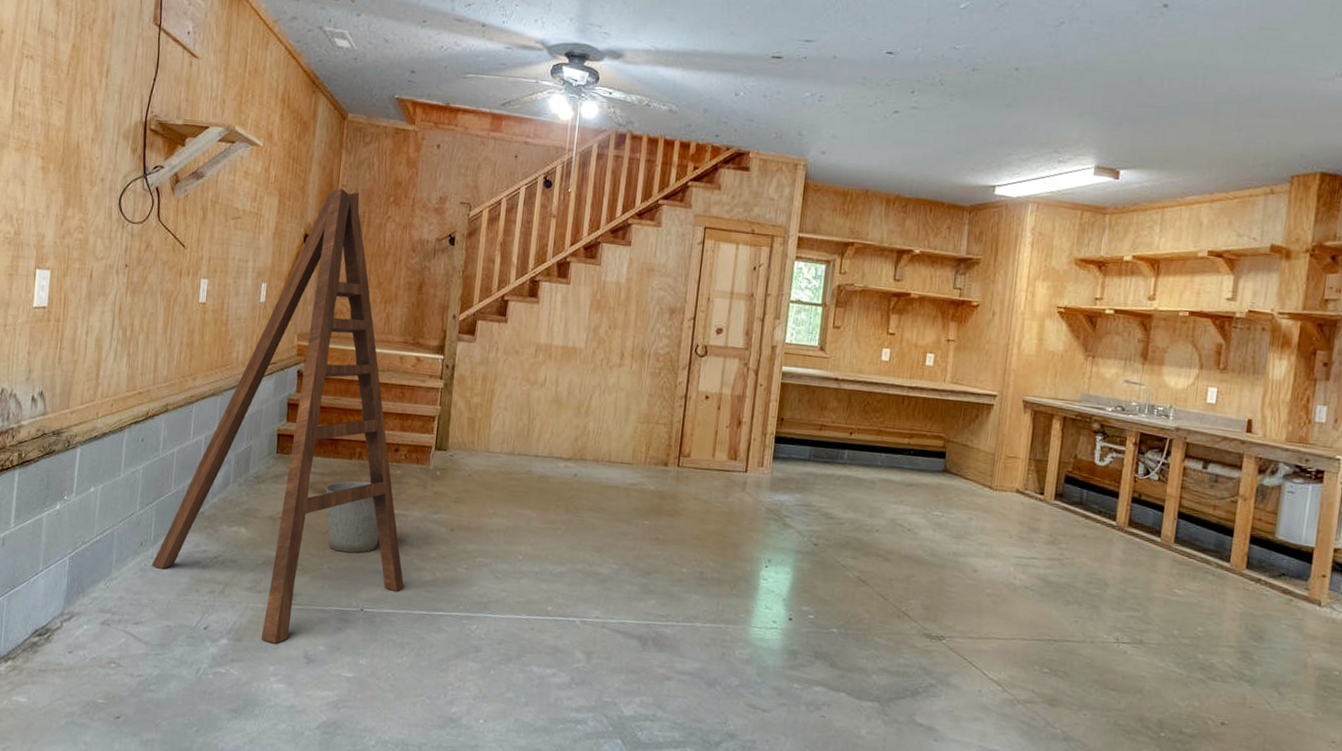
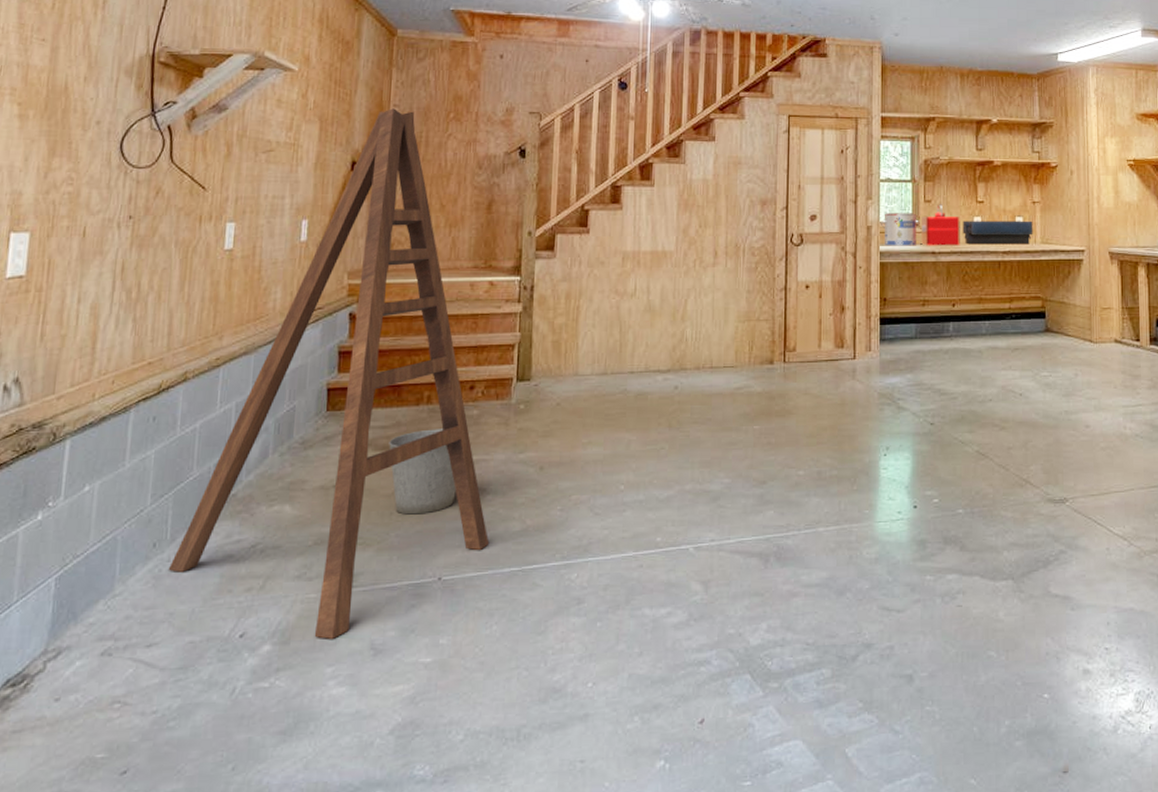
paint can: none [785,334,826,371] -> present [880,213,920,246]
toolbox: none [825,330,868,376] -> present [921,203,960,246]
tool box: none [869,351,945,383] -> present [963,220,1033,245]

